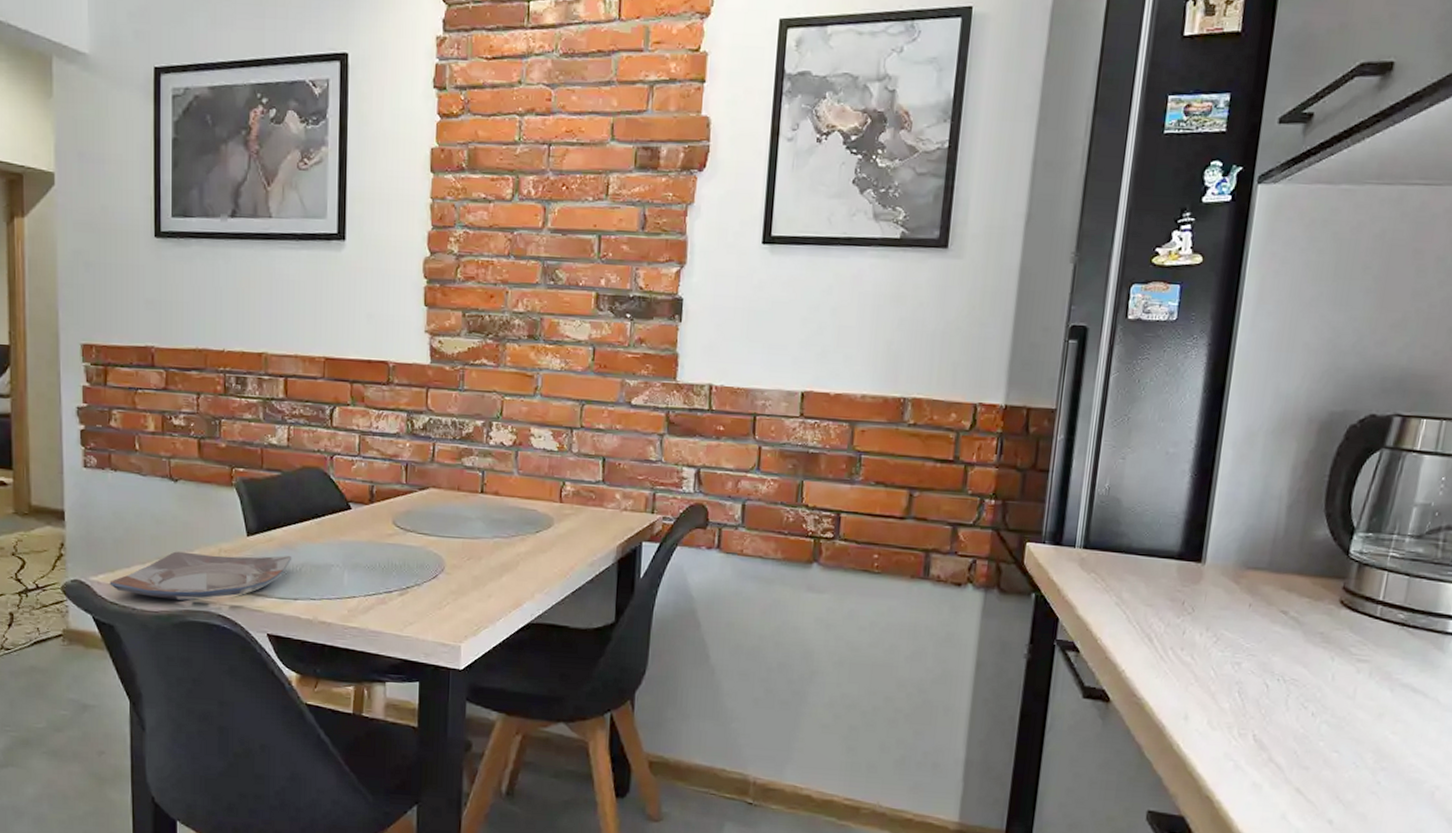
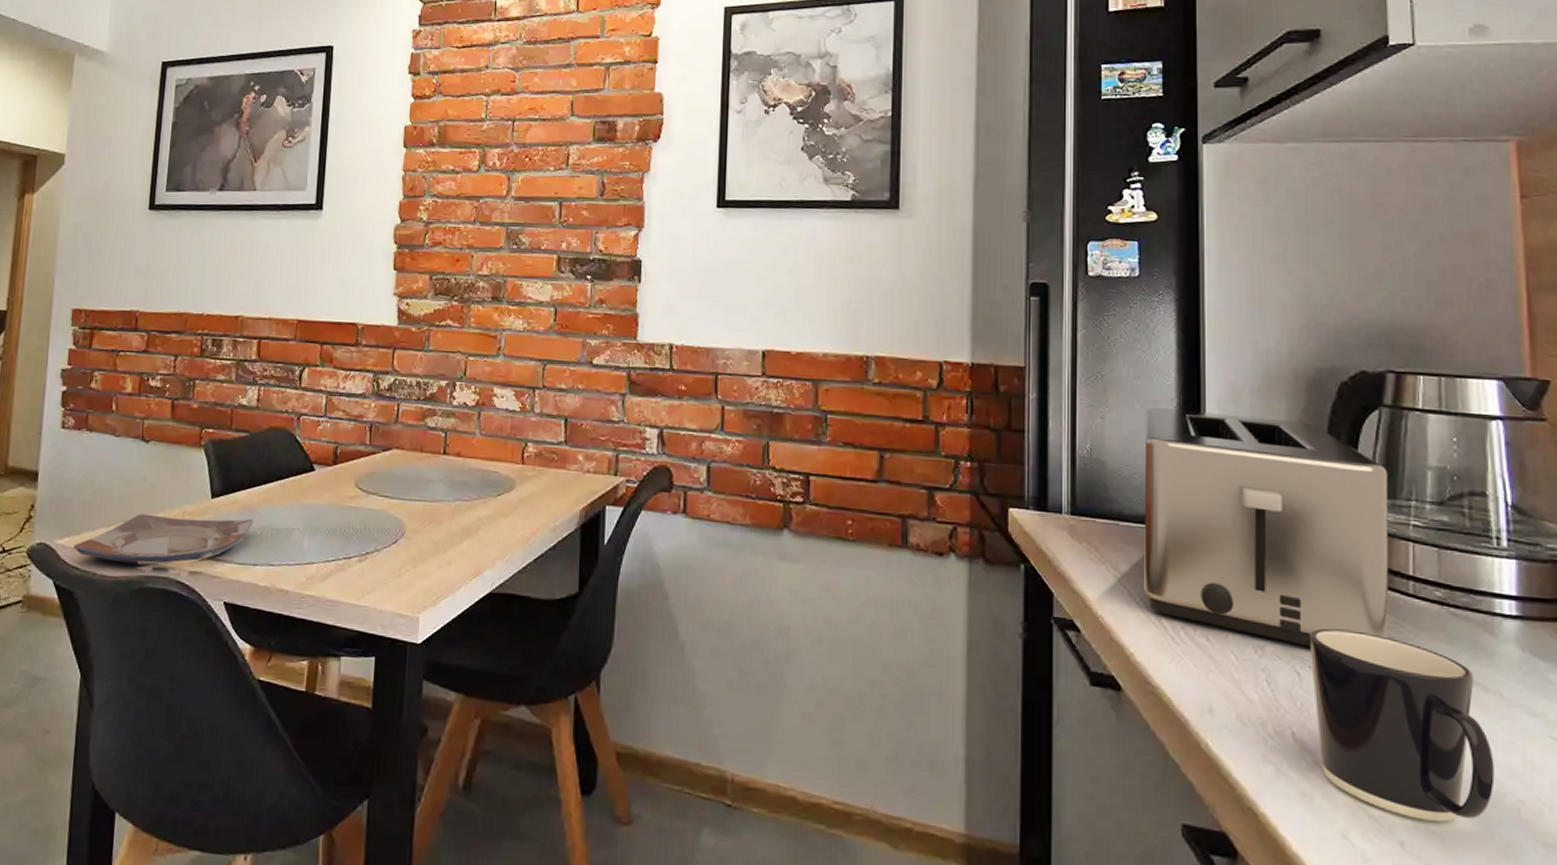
toaster: none [1141,449,1378,663] -> present [1144,408,1389,647]
mug: none [1274,646,1421,804] -> present [1309,628,1495,822]

